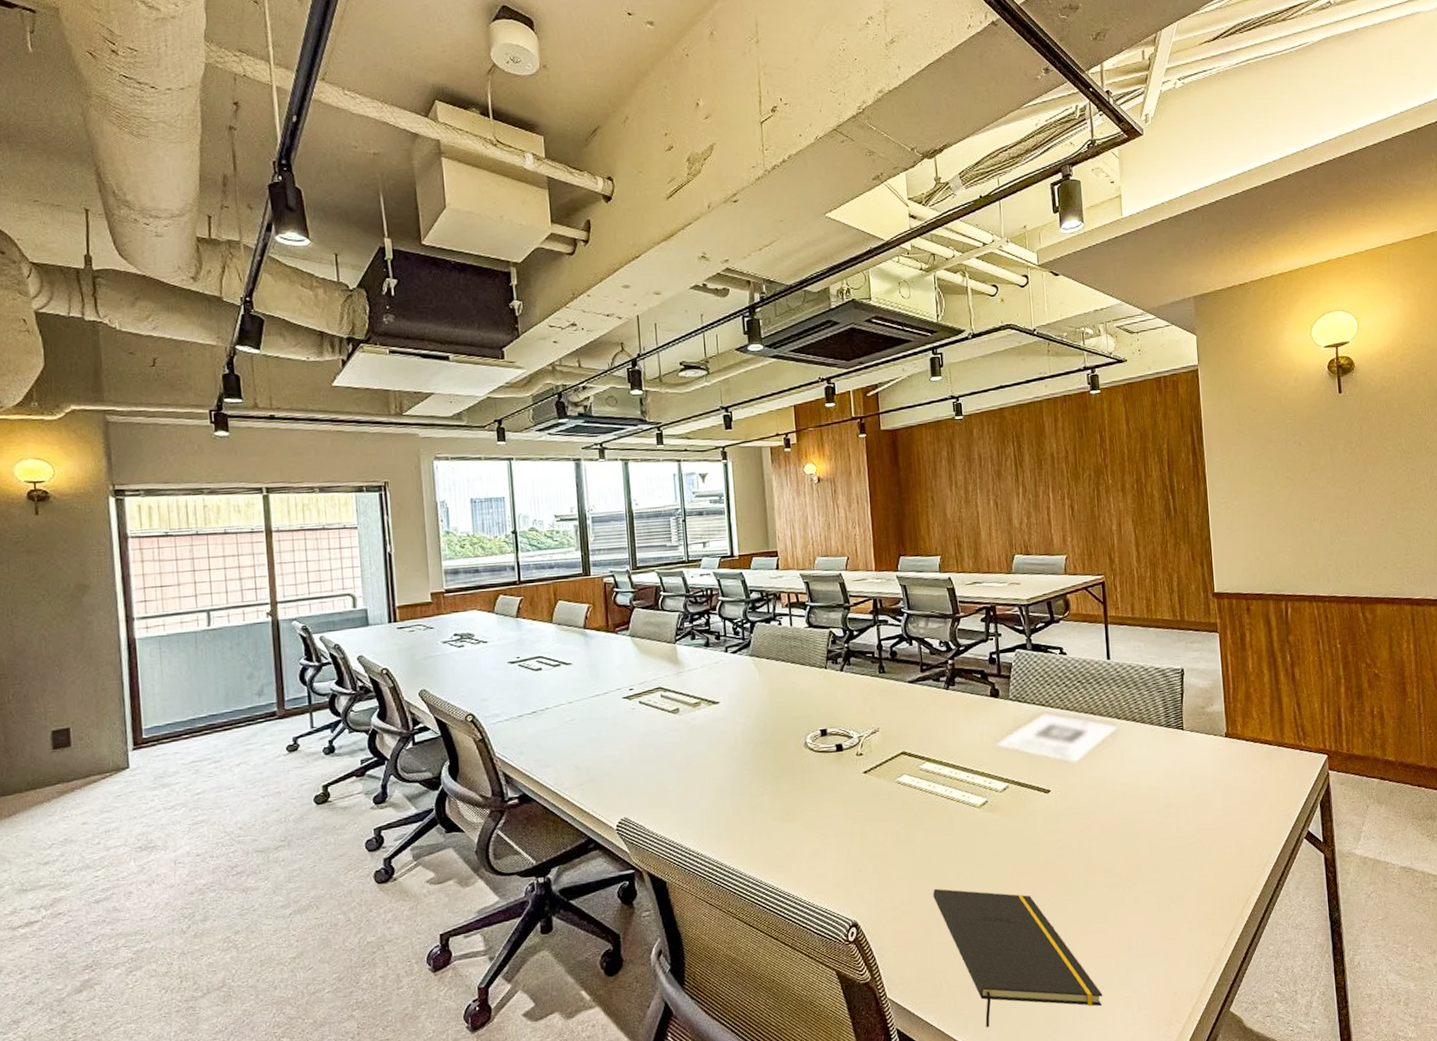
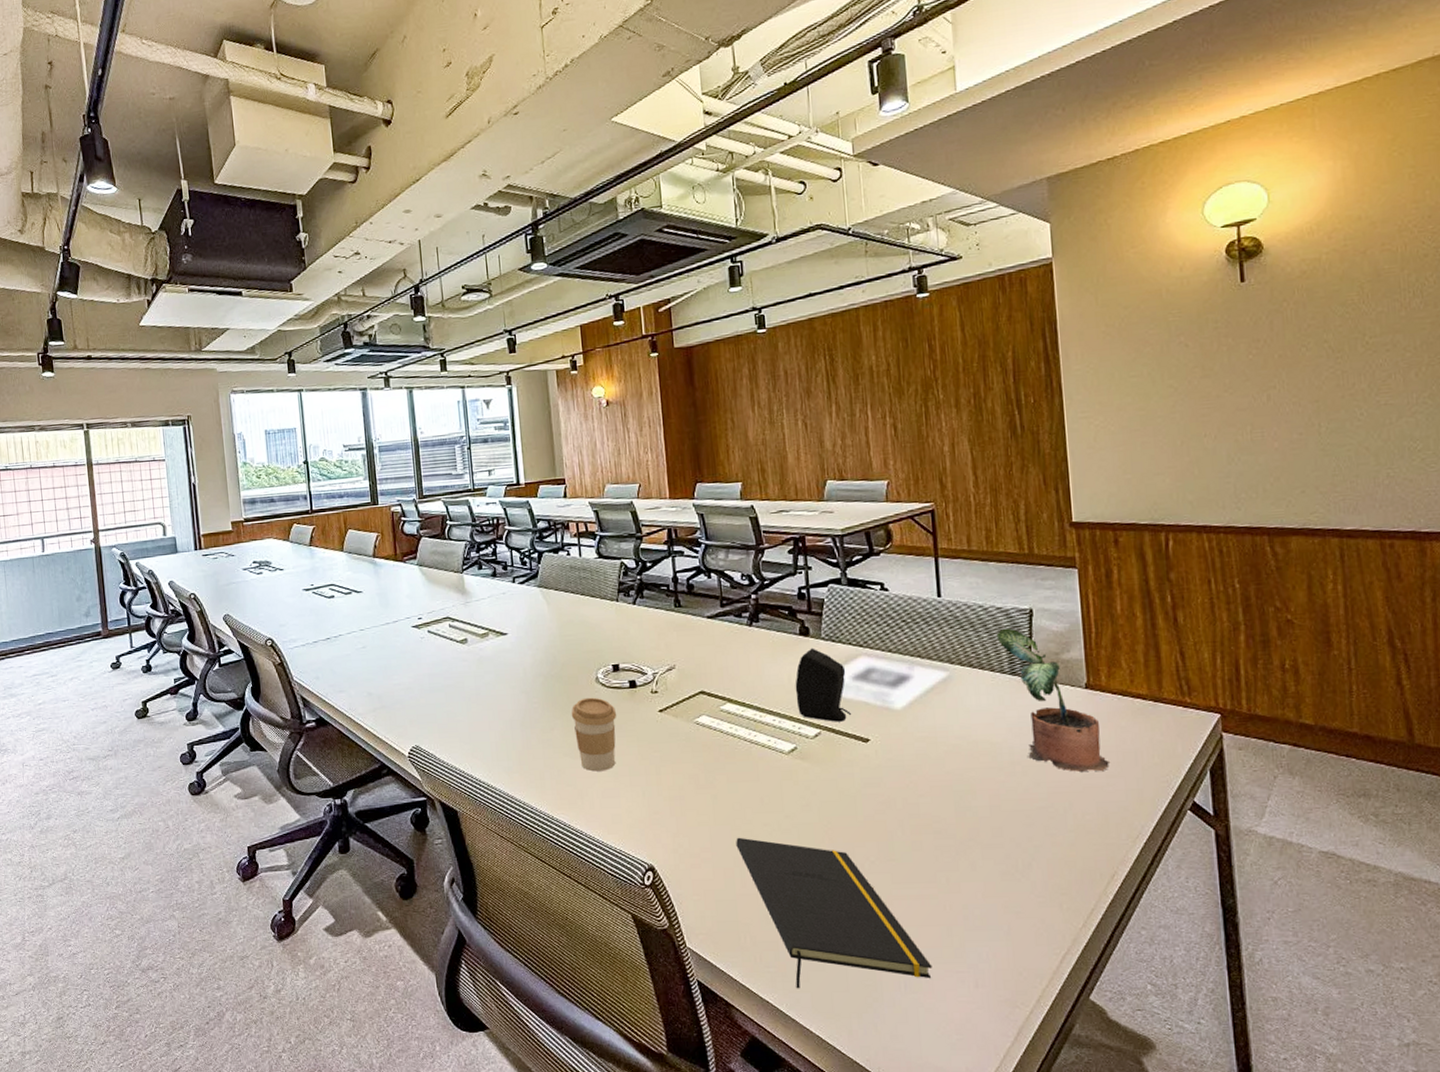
coffee cup: none [780,761,825,834] -> present [571,697,617,772]
speaker: none [986,708,1034,776] -> present [795,648,851,722]
potted plant: none [1155,686,1244,811] -> present [996,628,1110,773]

